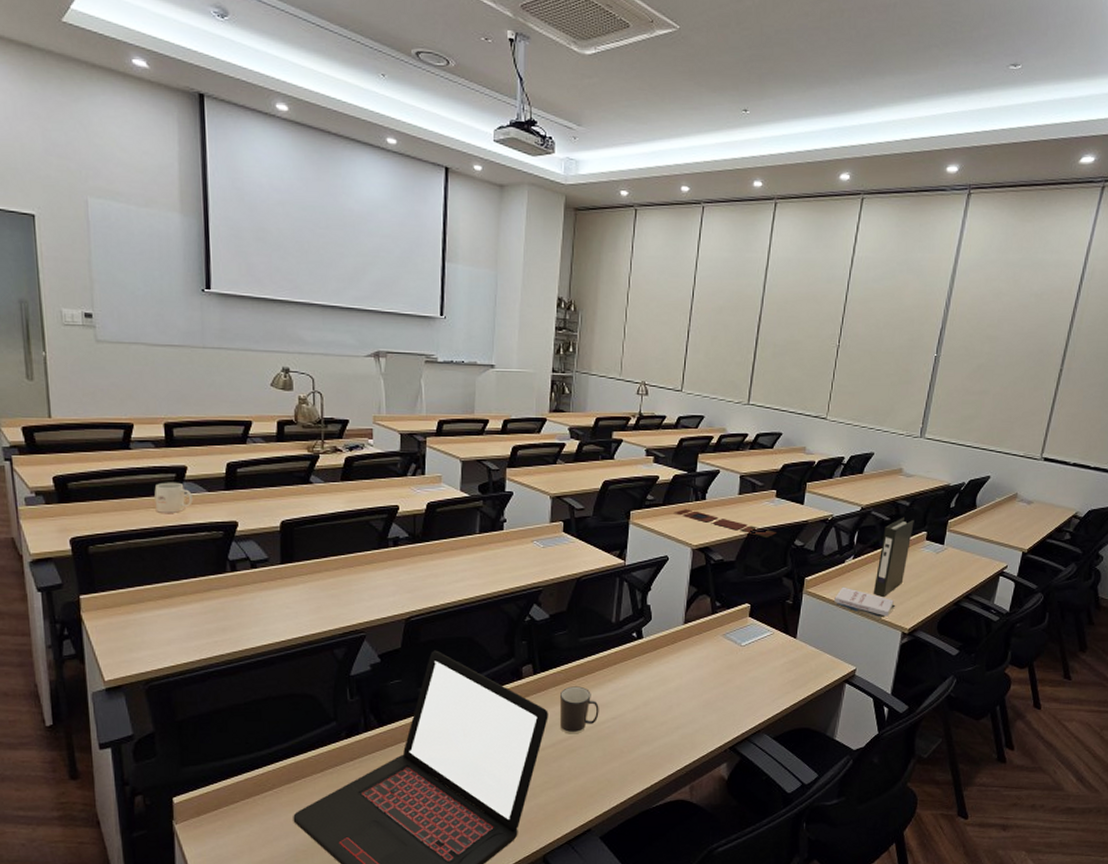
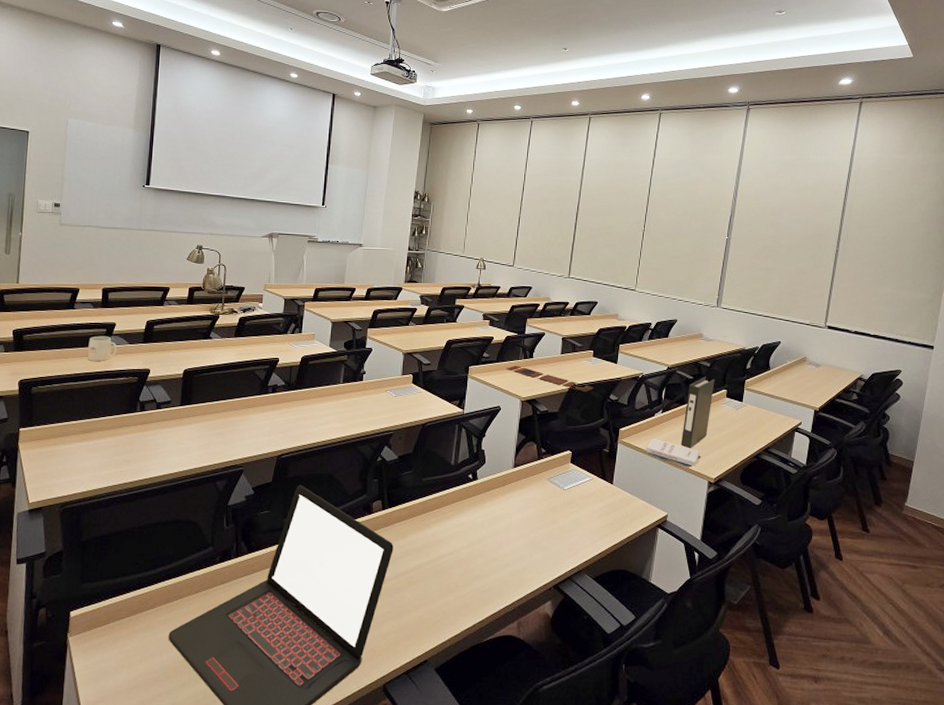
mug: present [559,686,599,734] -> none [402,522,438,567]

